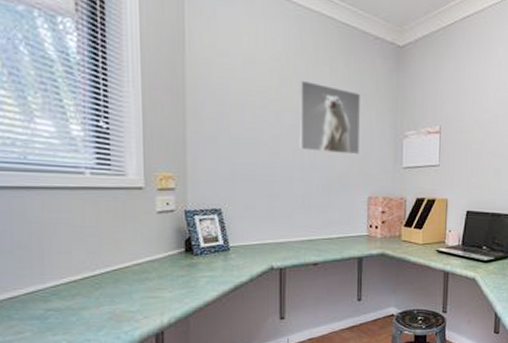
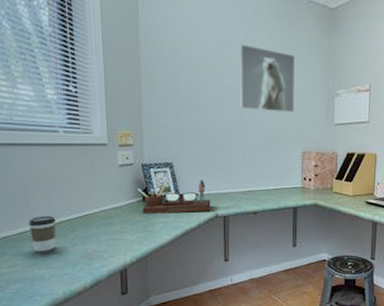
coffee cup: none [42,271,78,315] -> present [28,216,56,252]
desk organizer: none [179,228,265,268] -> present [137,180,211,214]

